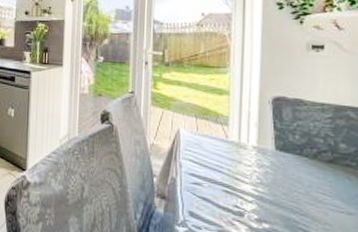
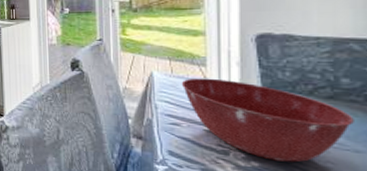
mixing bowl: none [205,137,348,224] -> present [181,78,354,162]

